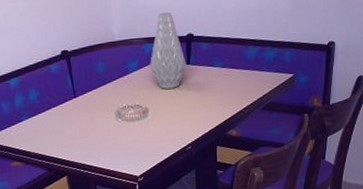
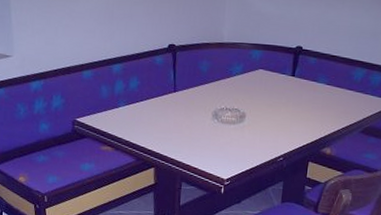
vase: present [150,12,187,89] -> none [254,21,291,98]

